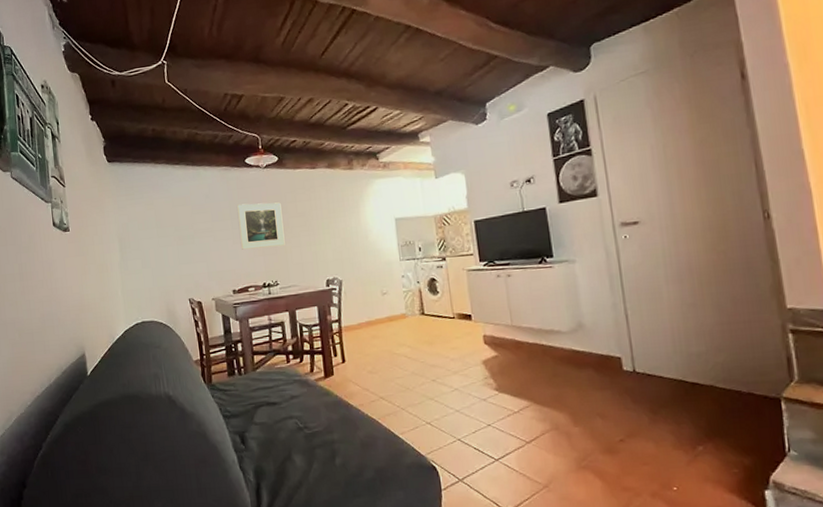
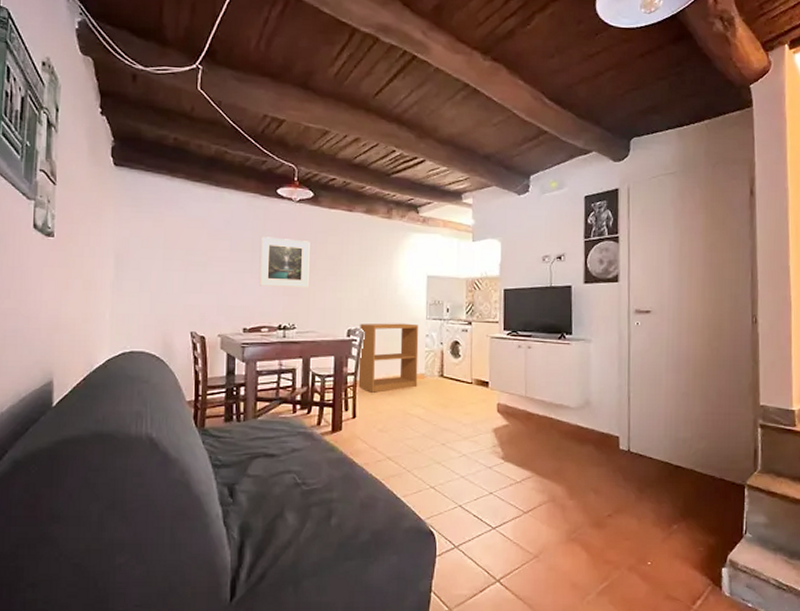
bookshelf: none [337,266,400,337] -> present [358,323,419,393]

